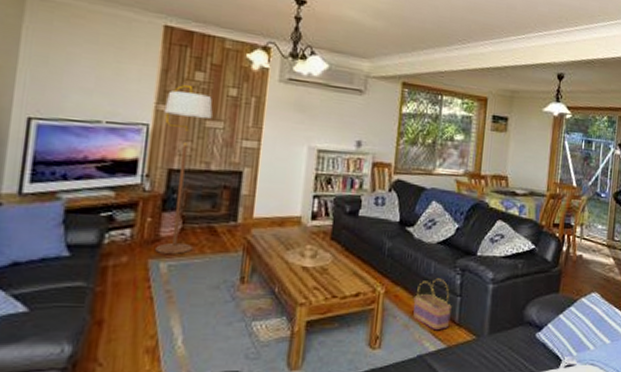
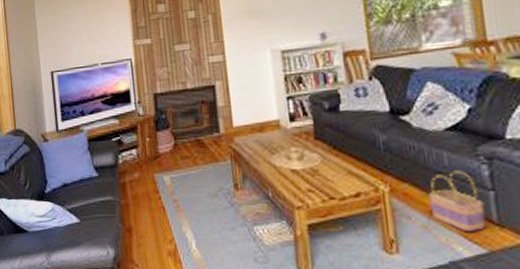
floor lamp: present [155,85,213,254] -> none [140,18,187,168]

